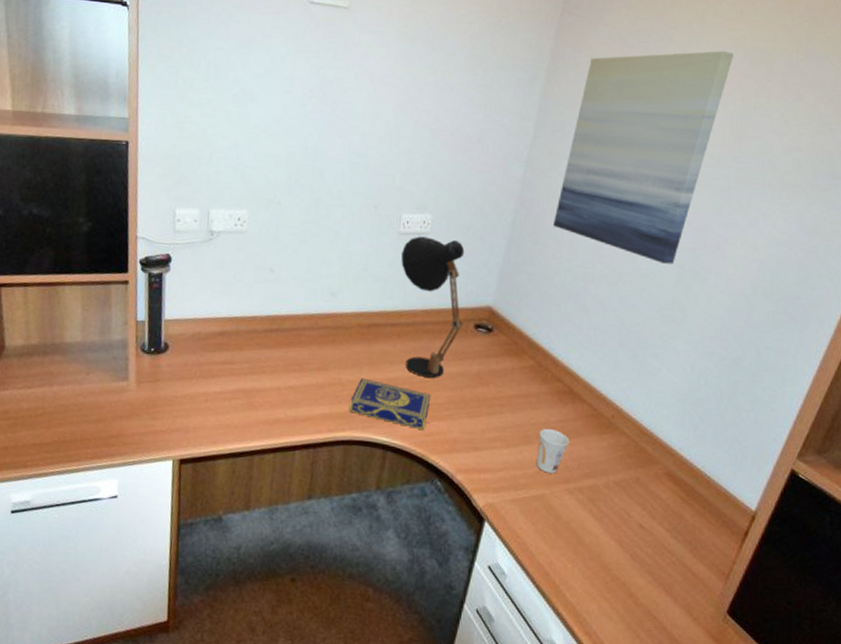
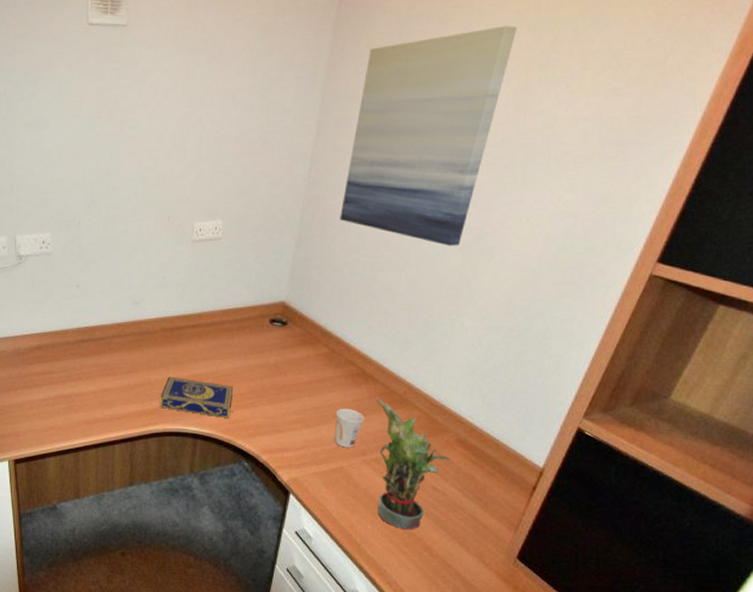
desk lamp: present [401,236,465,378] -> none [196,242,260,371]
potted plant: none [579,418,658,573] -> present [376,396,450,530]

